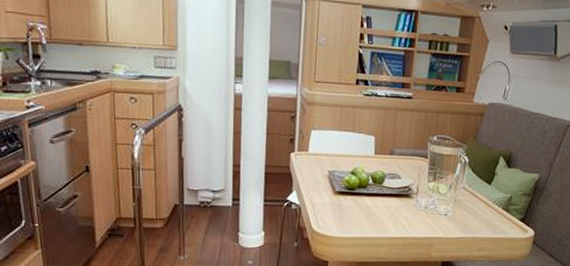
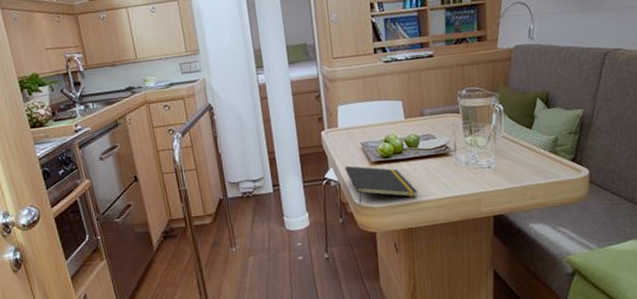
notepad: none [308,191,376,233] -> present [345,165,418,206]

